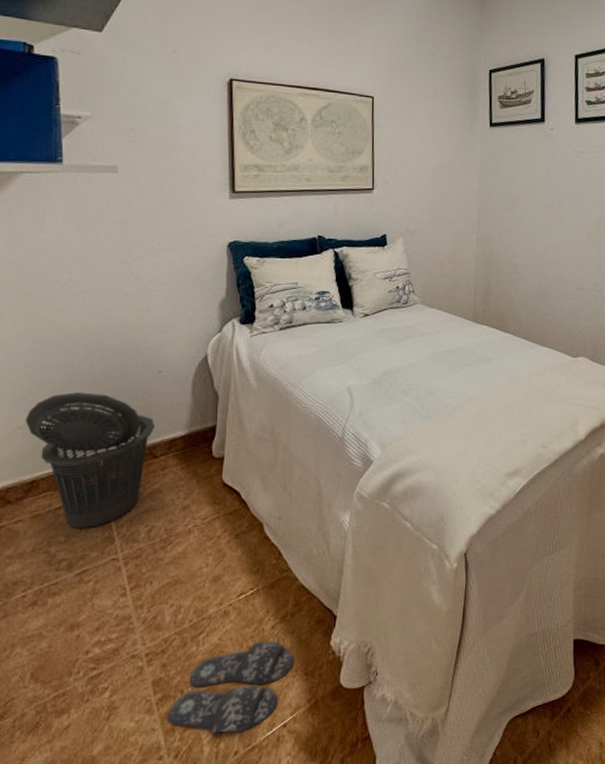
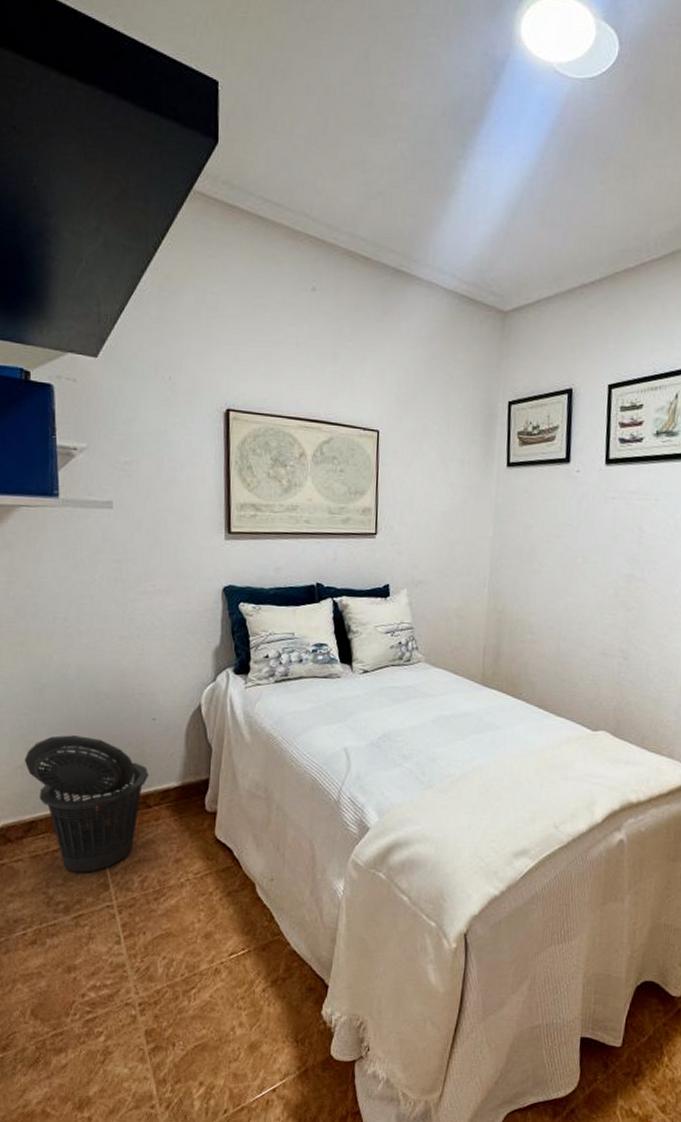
slippers: present [168,641,294,733] -> none [160,1002,285,1092]

